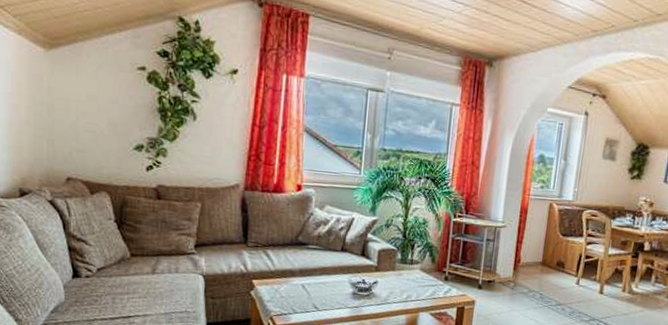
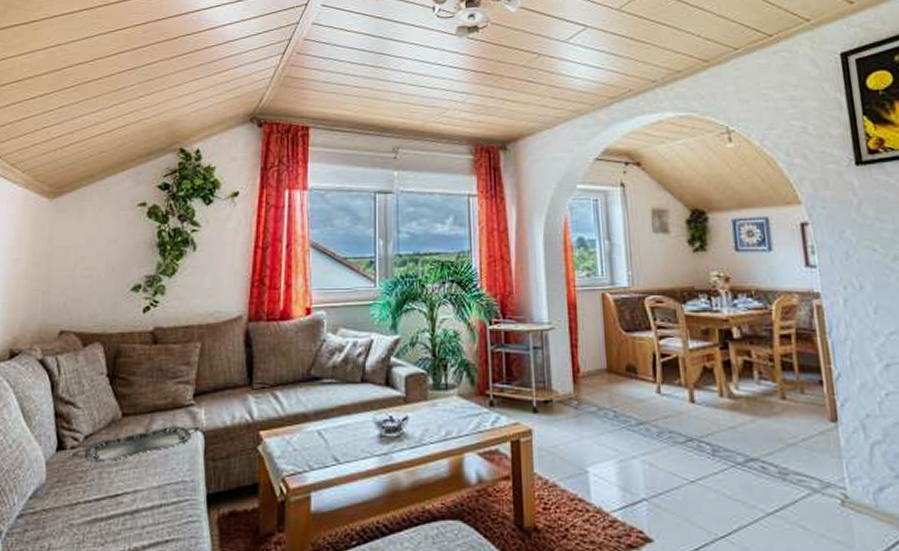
serving tray: none [86,268,201,291] -> present [71,426,201,463]

